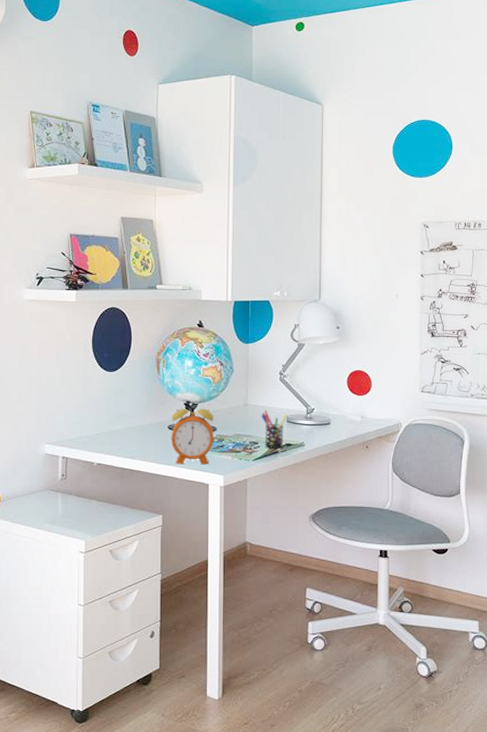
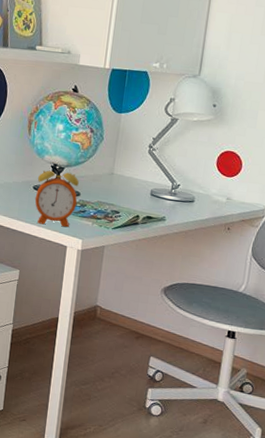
pen holder: present [261,410,288,449] -> none [125,181,153,220]

